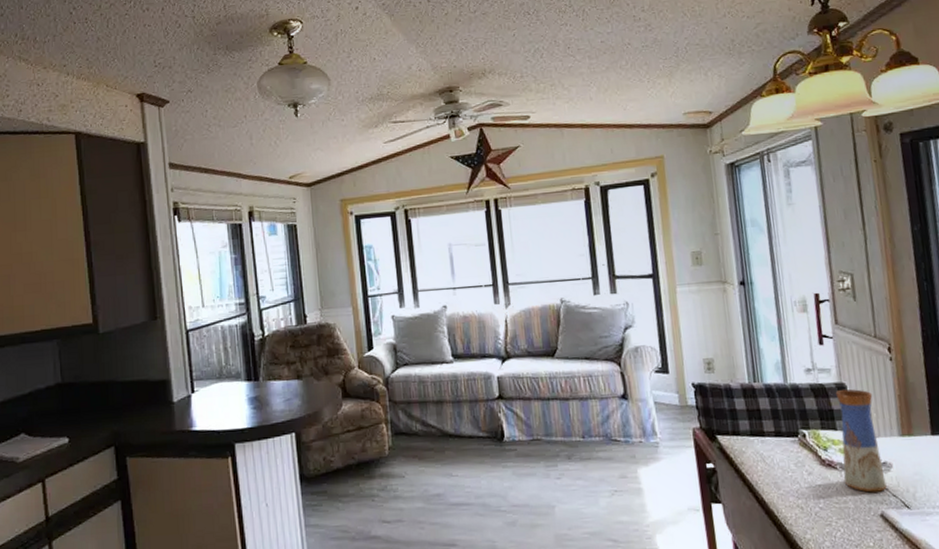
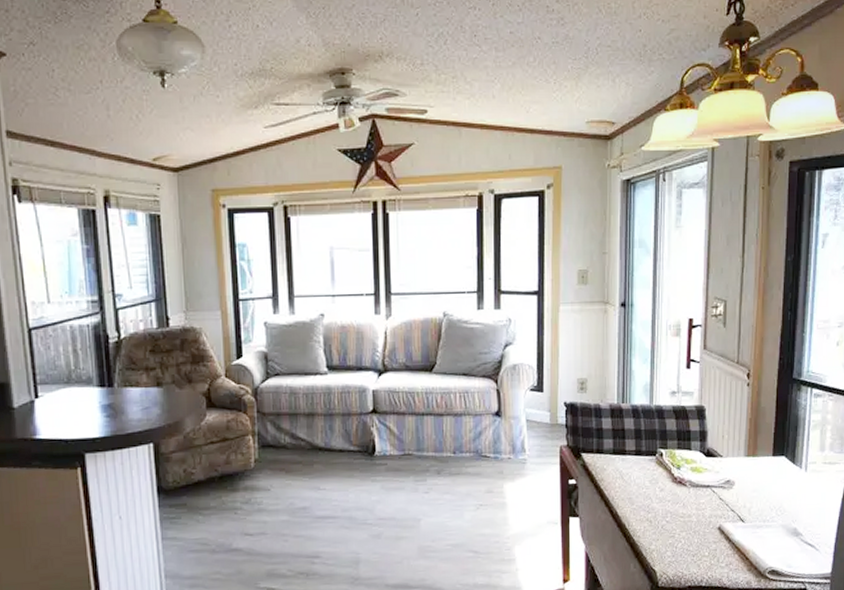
vase: present [835,389,887,493] -> none [691,412,727,508]

